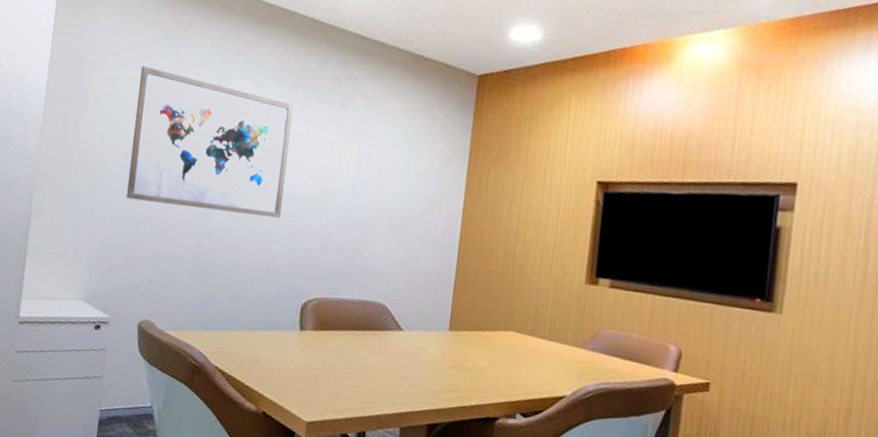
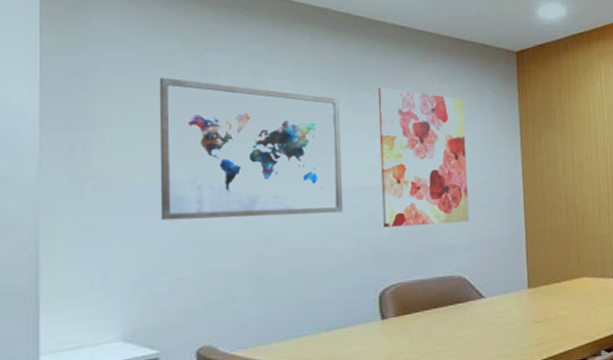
wall art: none [315,98,415,249] -> present [377,87,469,227]

